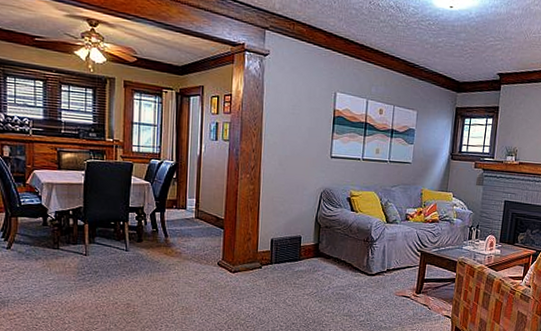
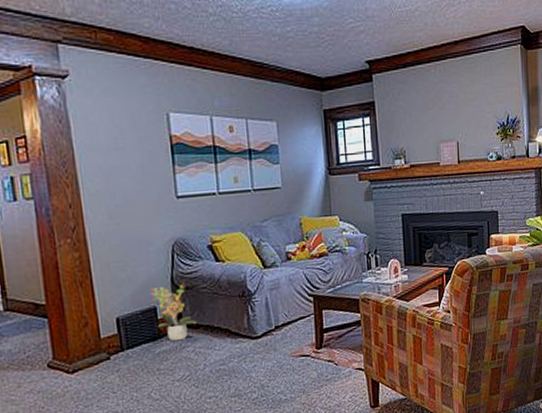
potted plant: none [298,222,329,265] -> present [150,283,197,341]

